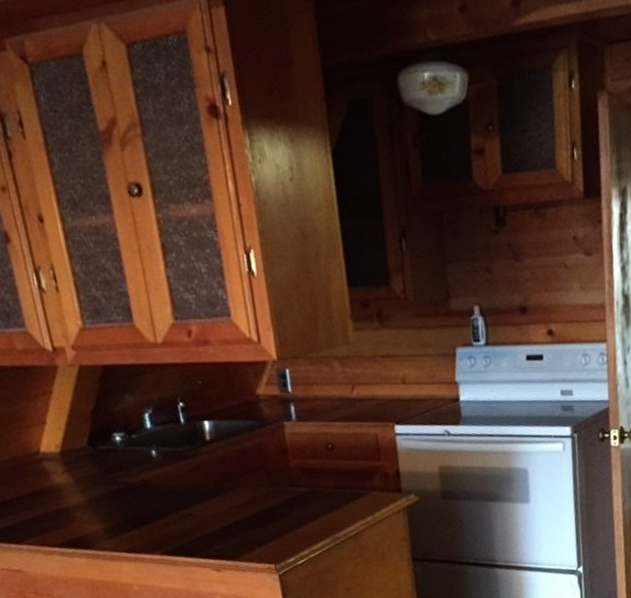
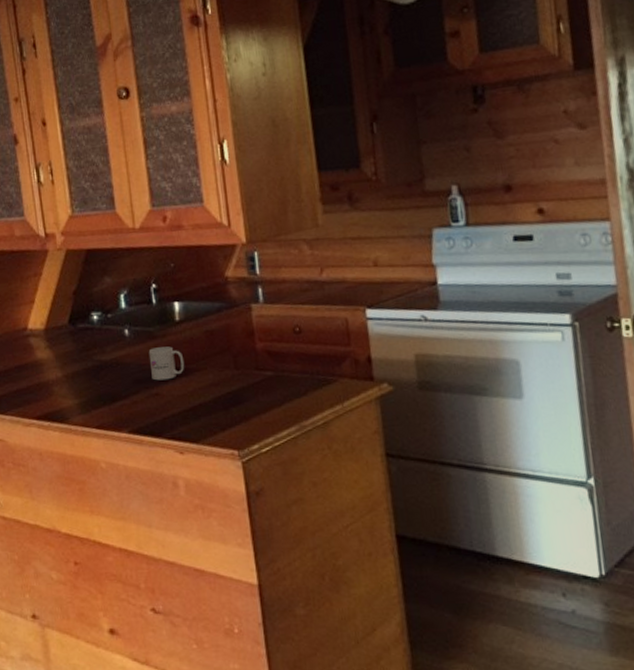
mug: none [178,466,218,502] -> present [148,346,185,381]

